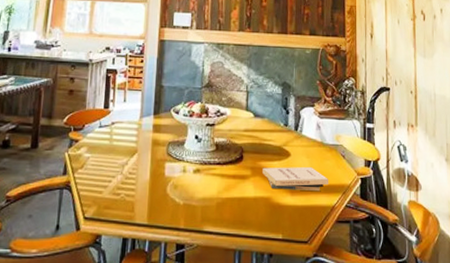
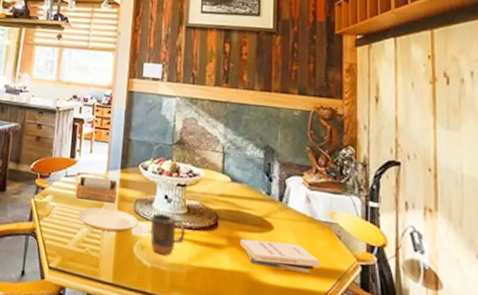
napkin holder: none [110,124,151,148] -> present [76,176,118,203]
plate: none [112,153,171,176] -> present [77,207,139,233]
mug: none [182,151,215,192] -> present [150,212,186,255]

